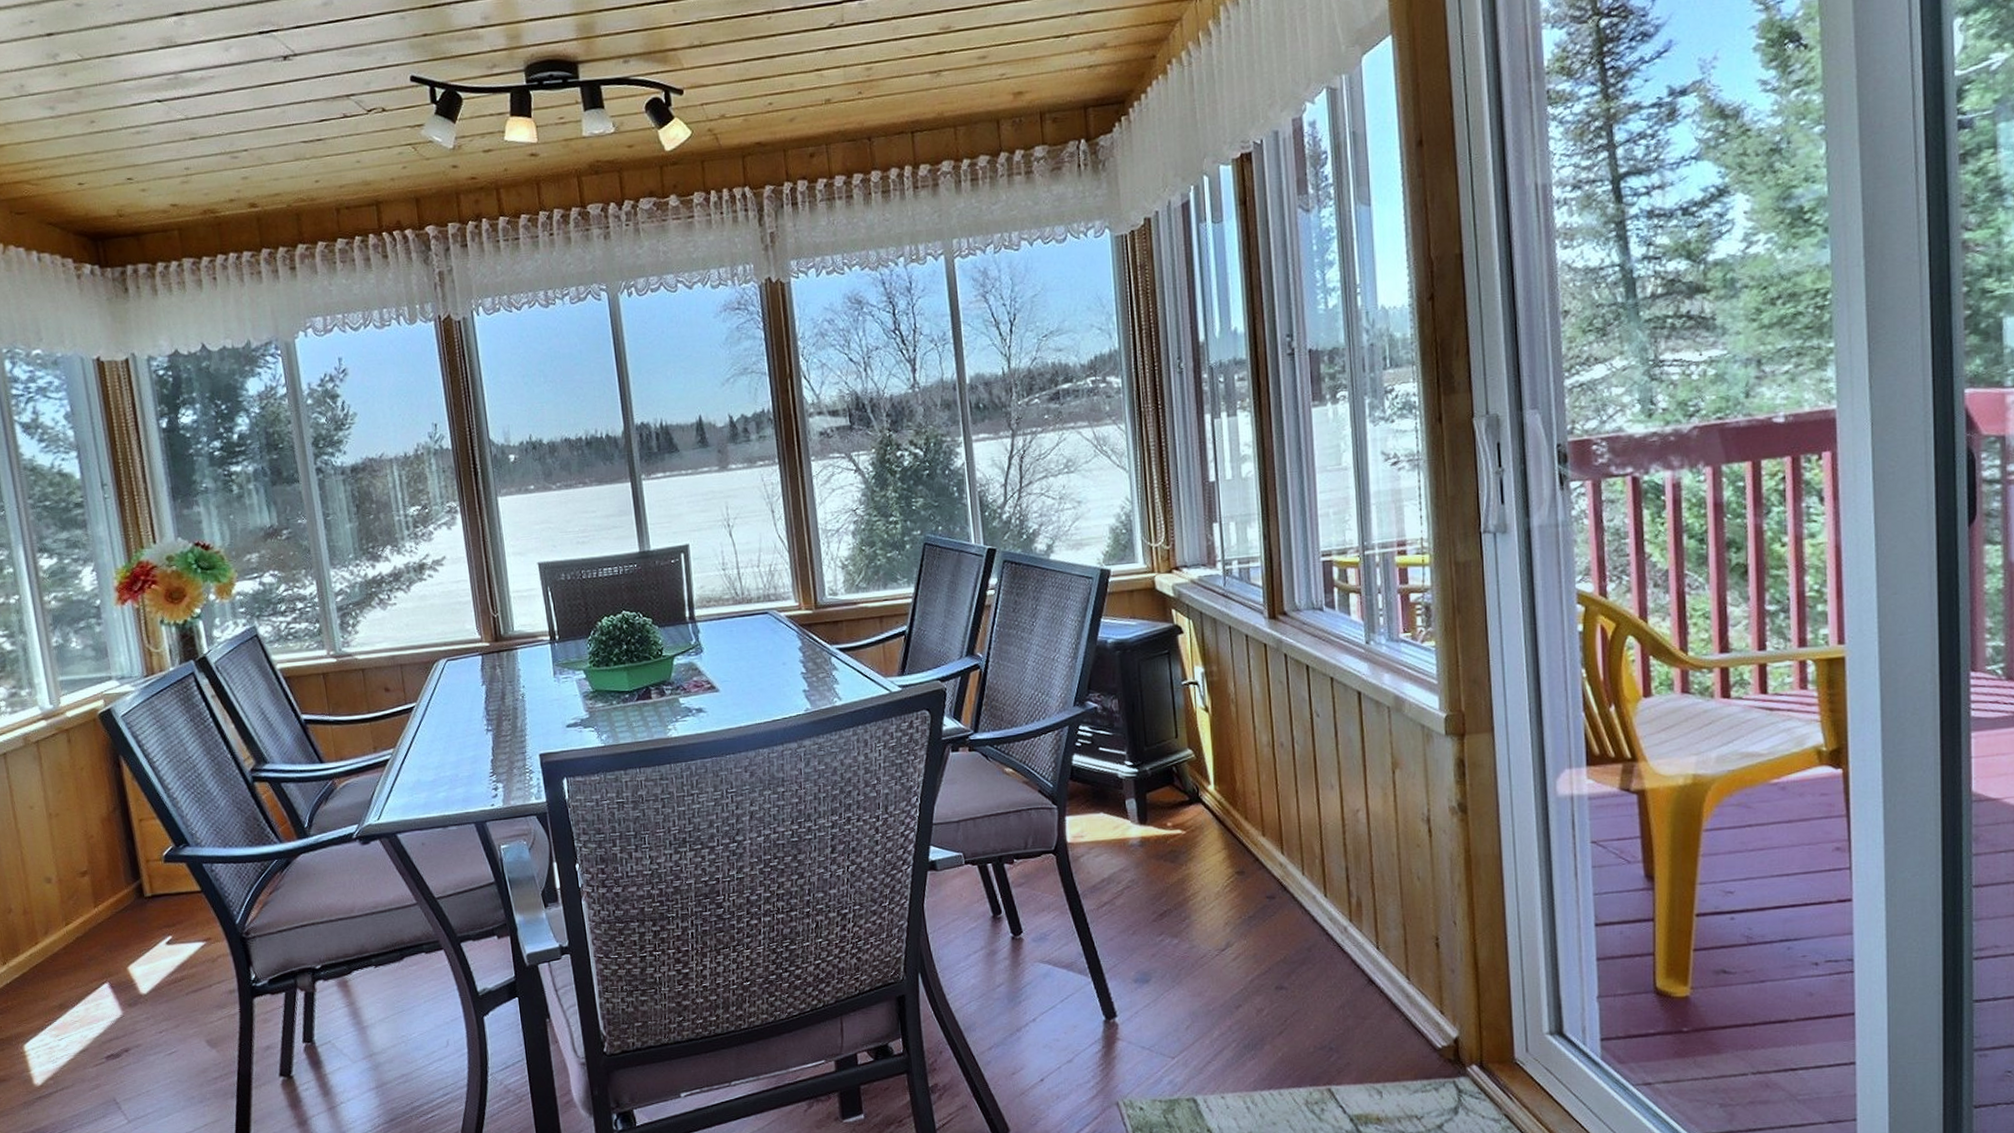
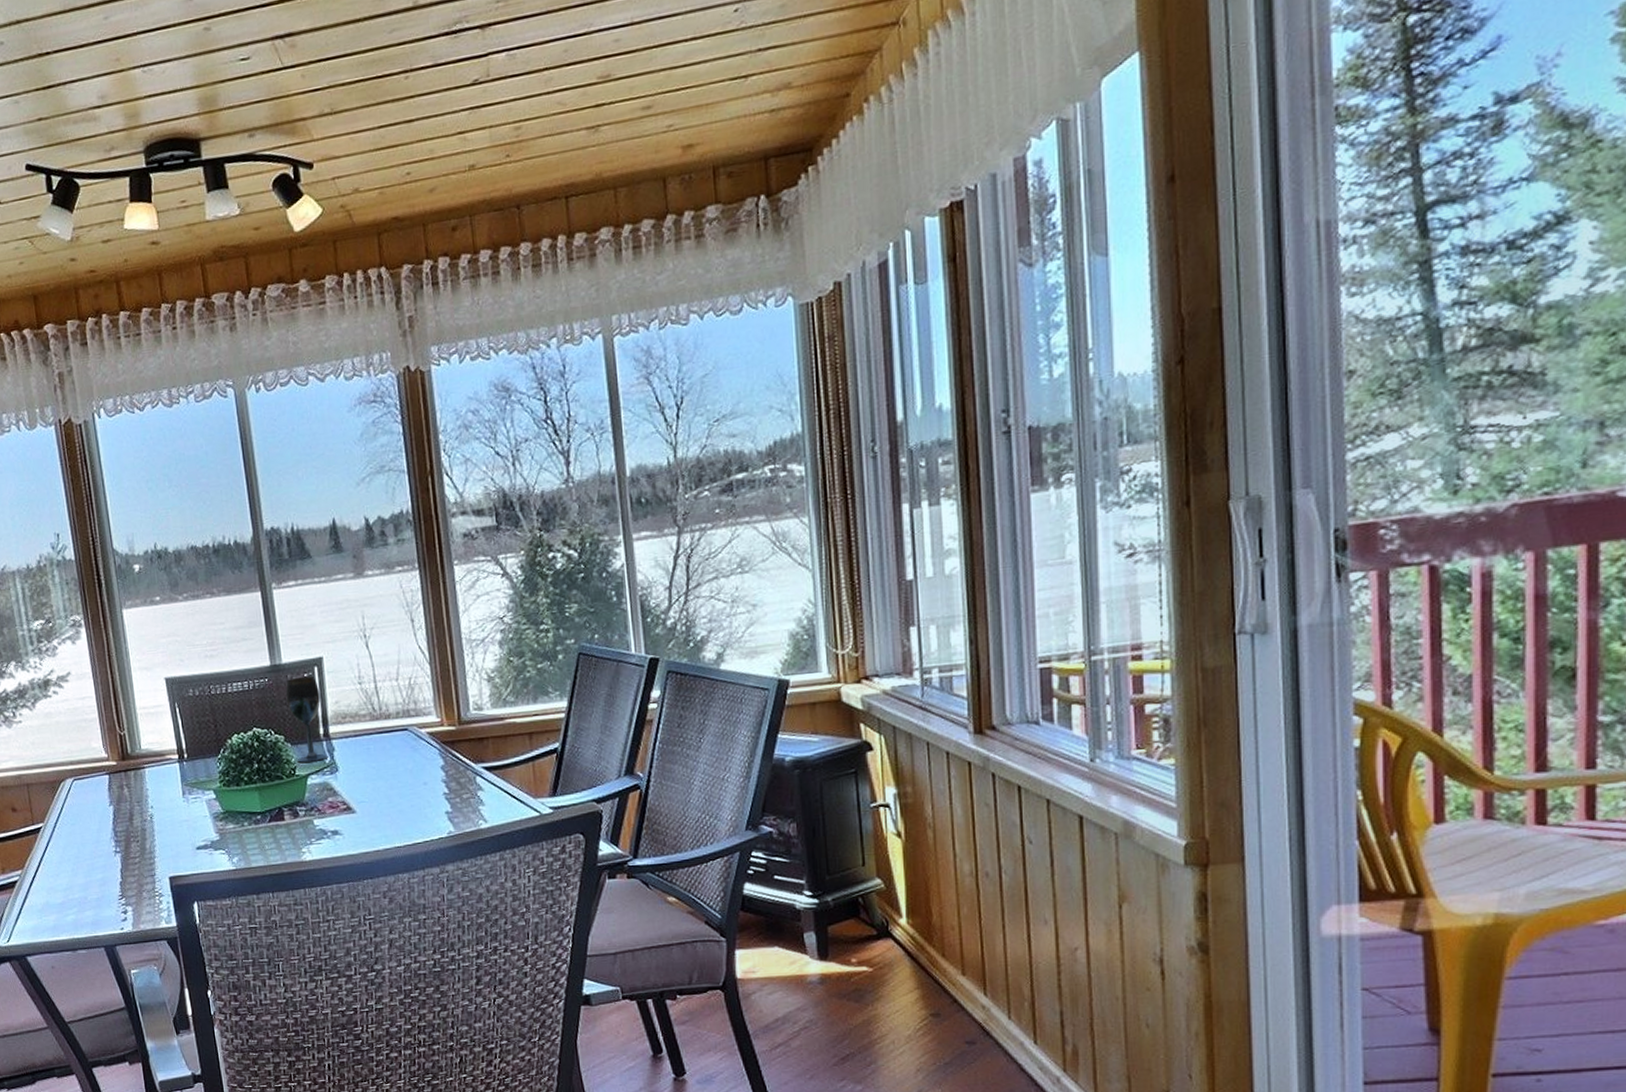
wine glass: none [653,562,694,644] -> present [285,676,329,763]

